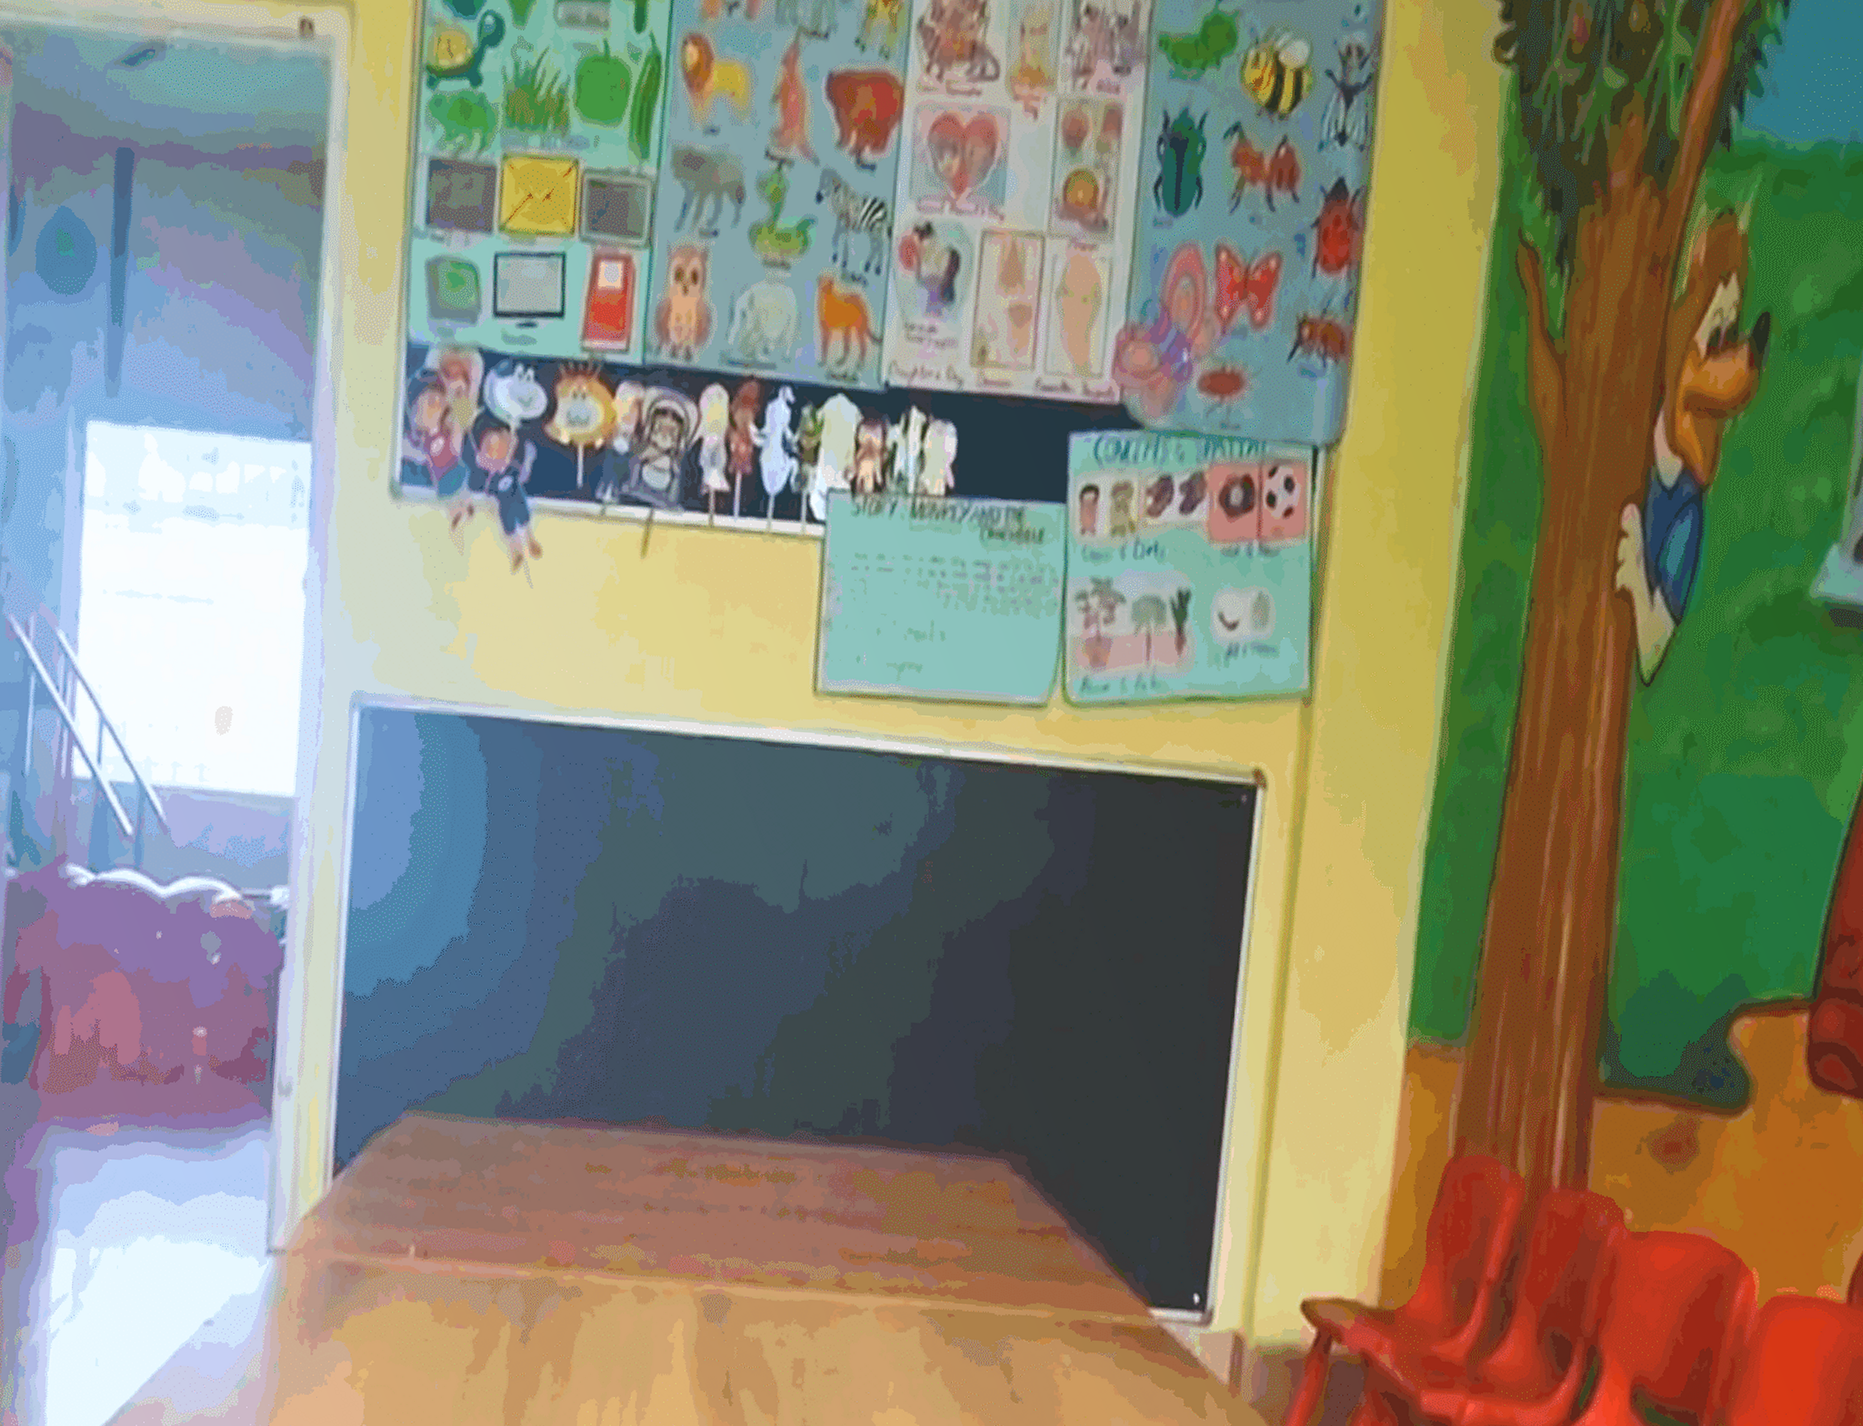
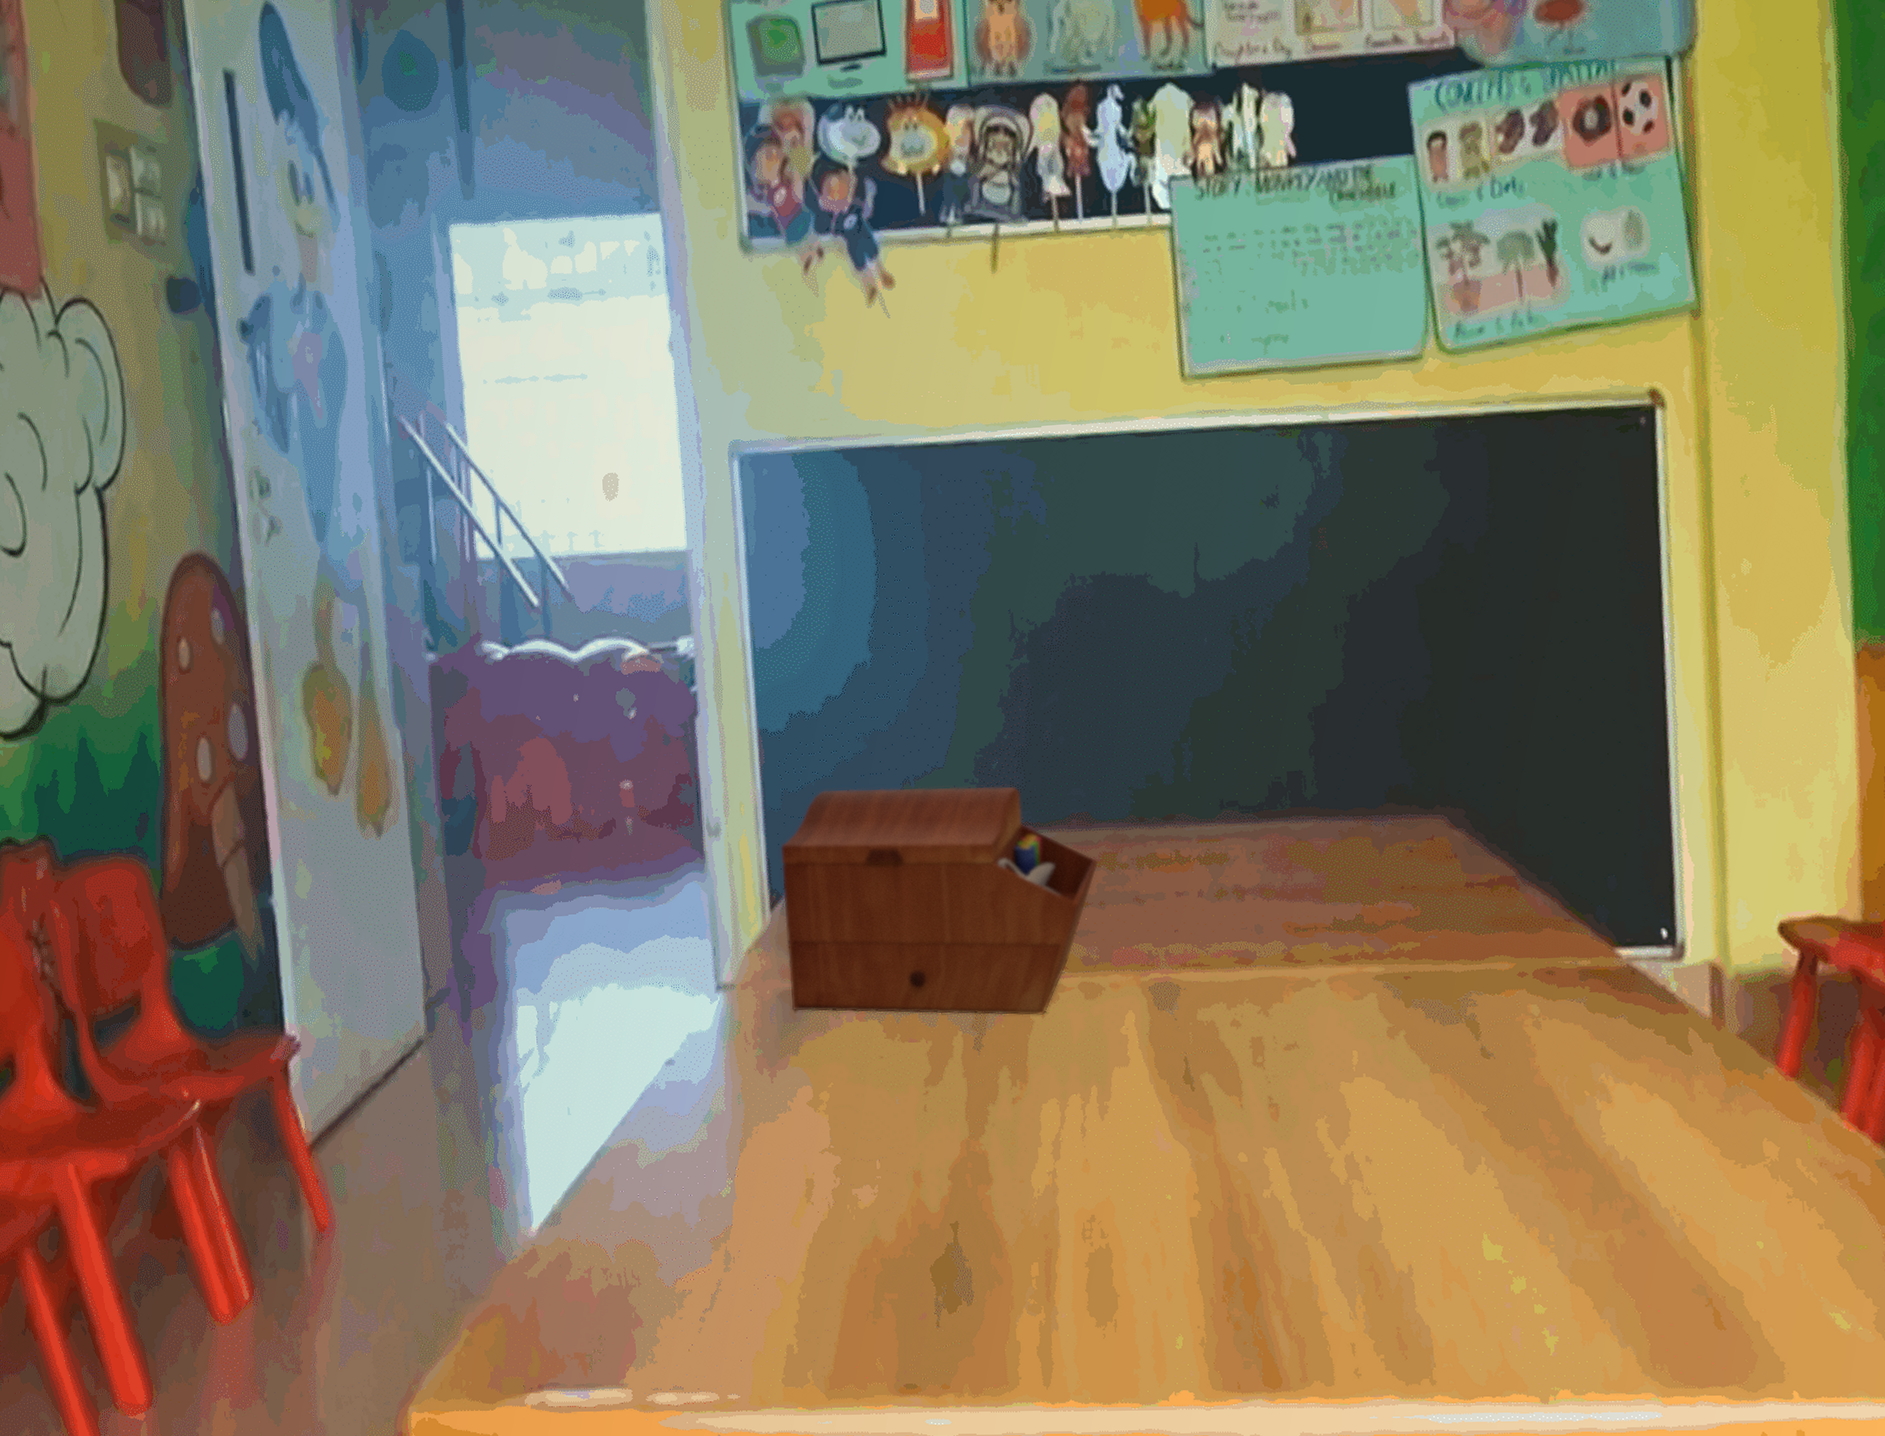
sewing box: none [342,1062,669,1314] -> present [780,786,1099,1016]

